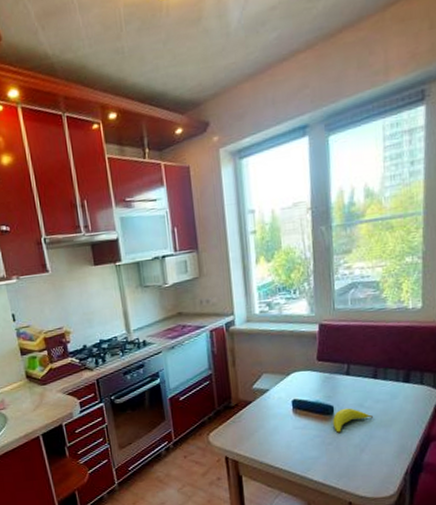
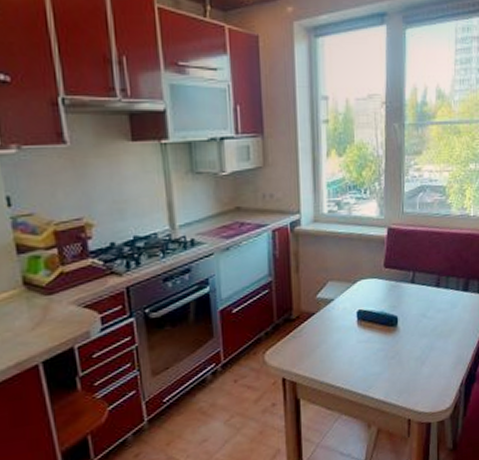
banana: present [333,408,373,433] -> none [397,318,434,345]

